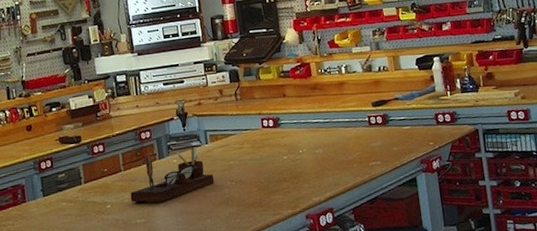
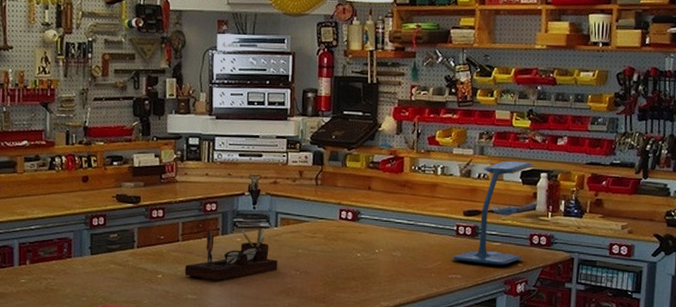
desk lamp: none [369,49,433,149] -> present [452,160,534,265]

